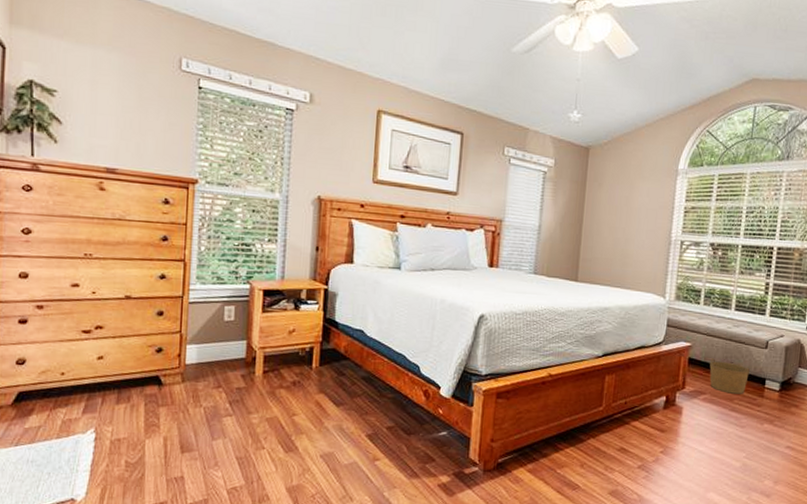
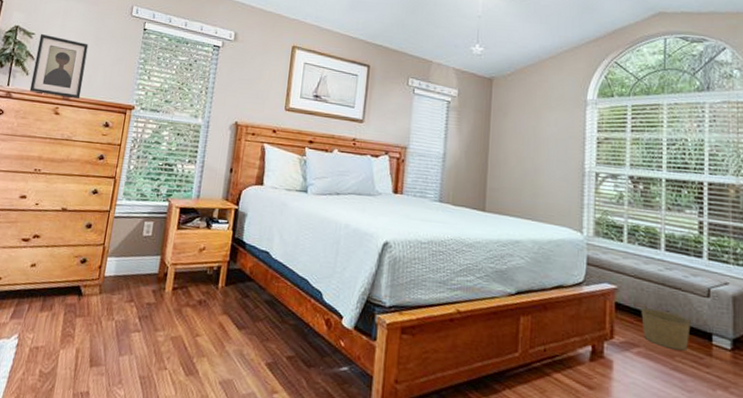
picture frame: none [61,90,130,171] -> present [29,33,89,99]

